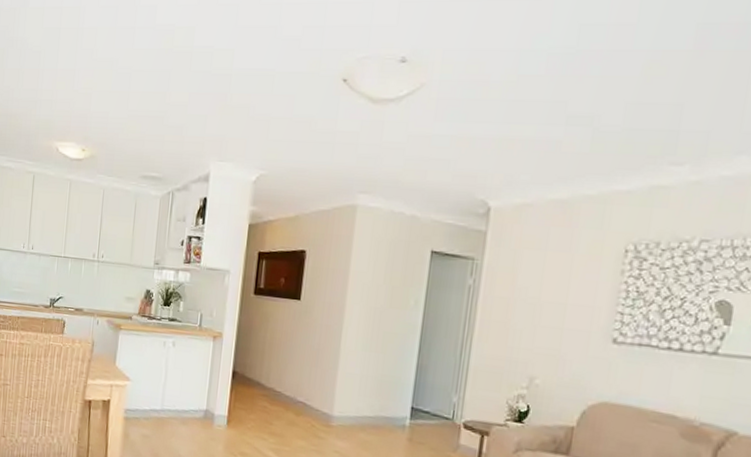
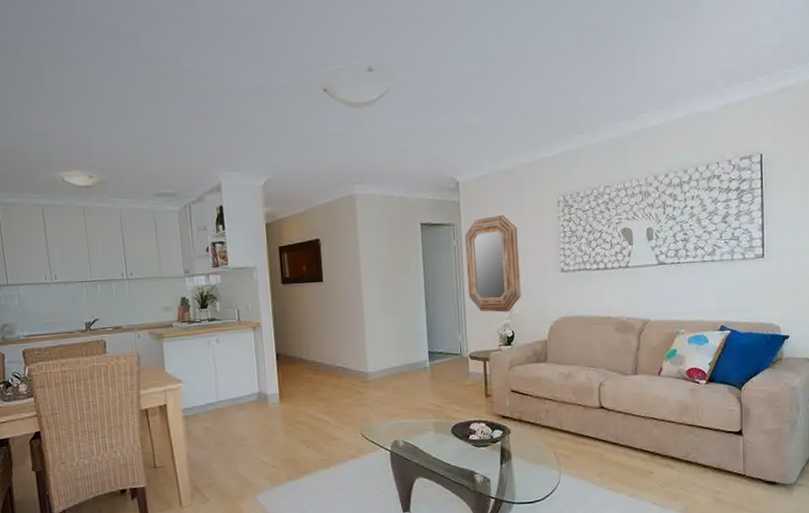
home mirror: none [477,256,560,381] -> present [465,215,521,313]

